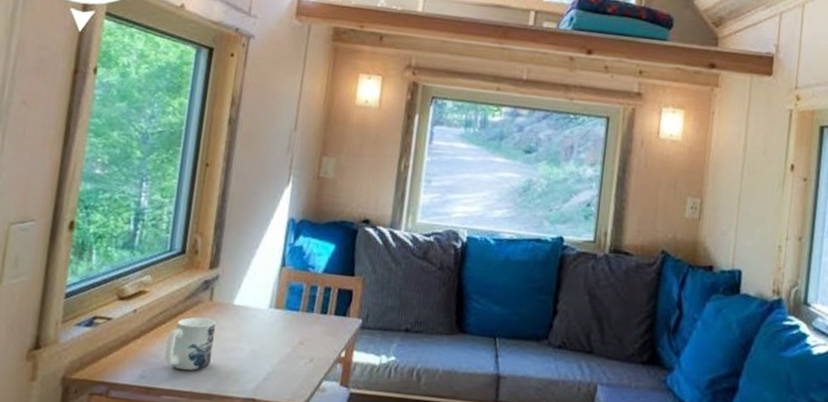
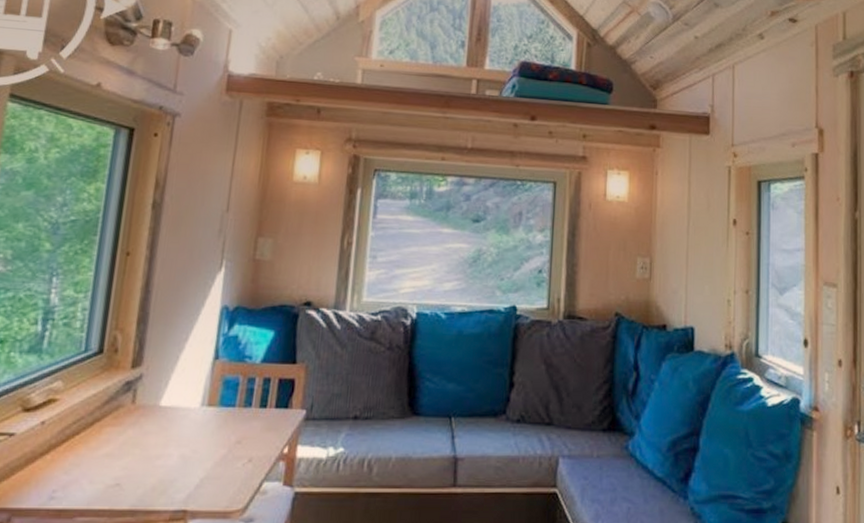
mug: present [165,317,216,371] -> none [79,423,140,486]

